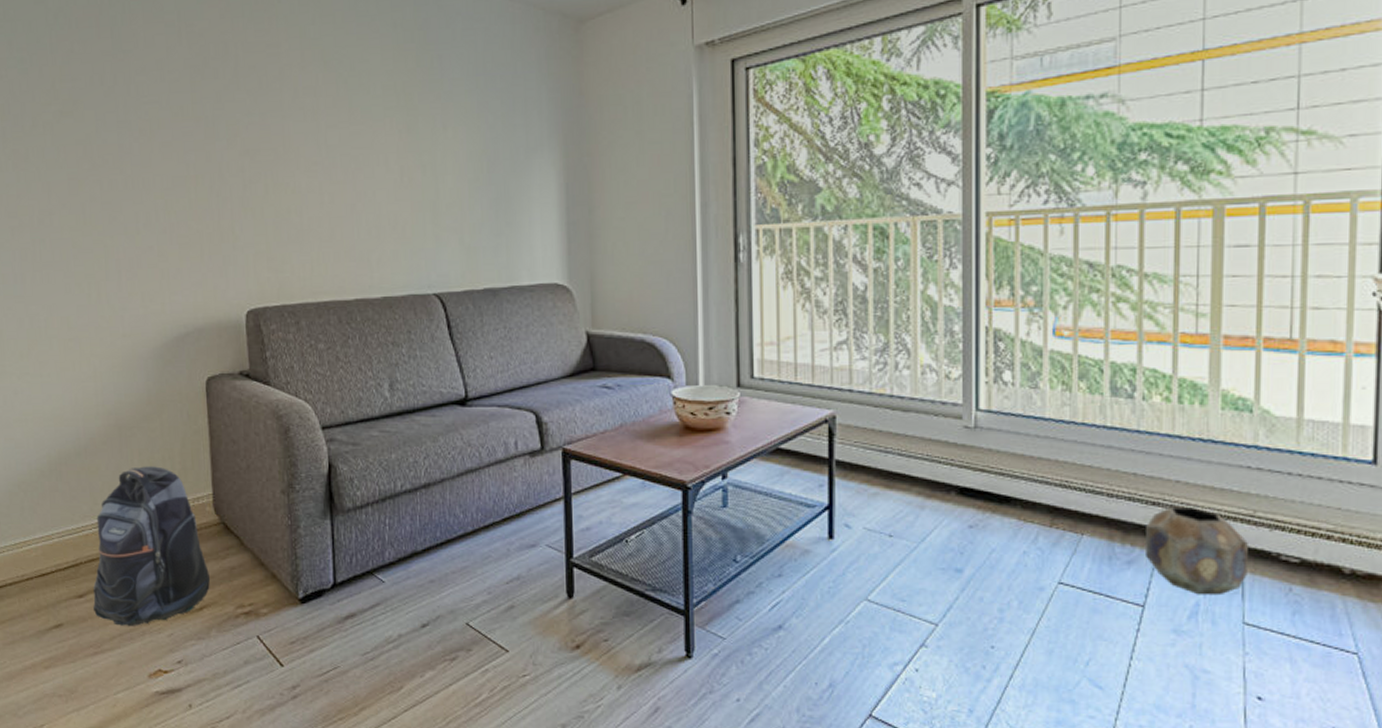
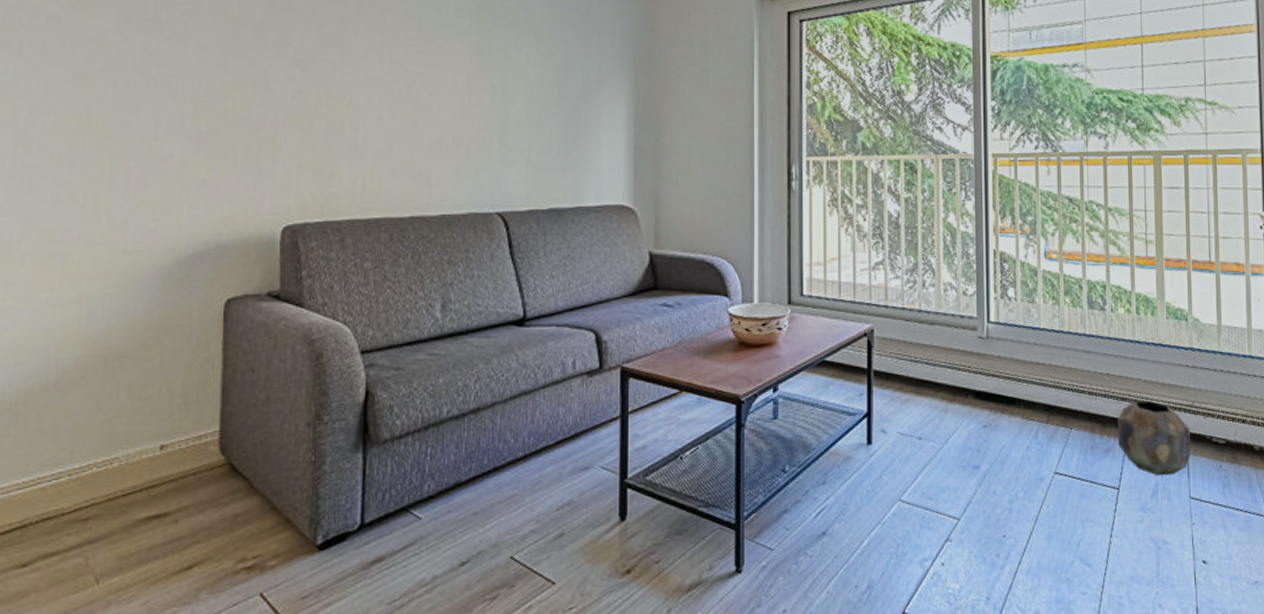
backpack: present [93,466,211,626] -> none [41,401,207,598]

